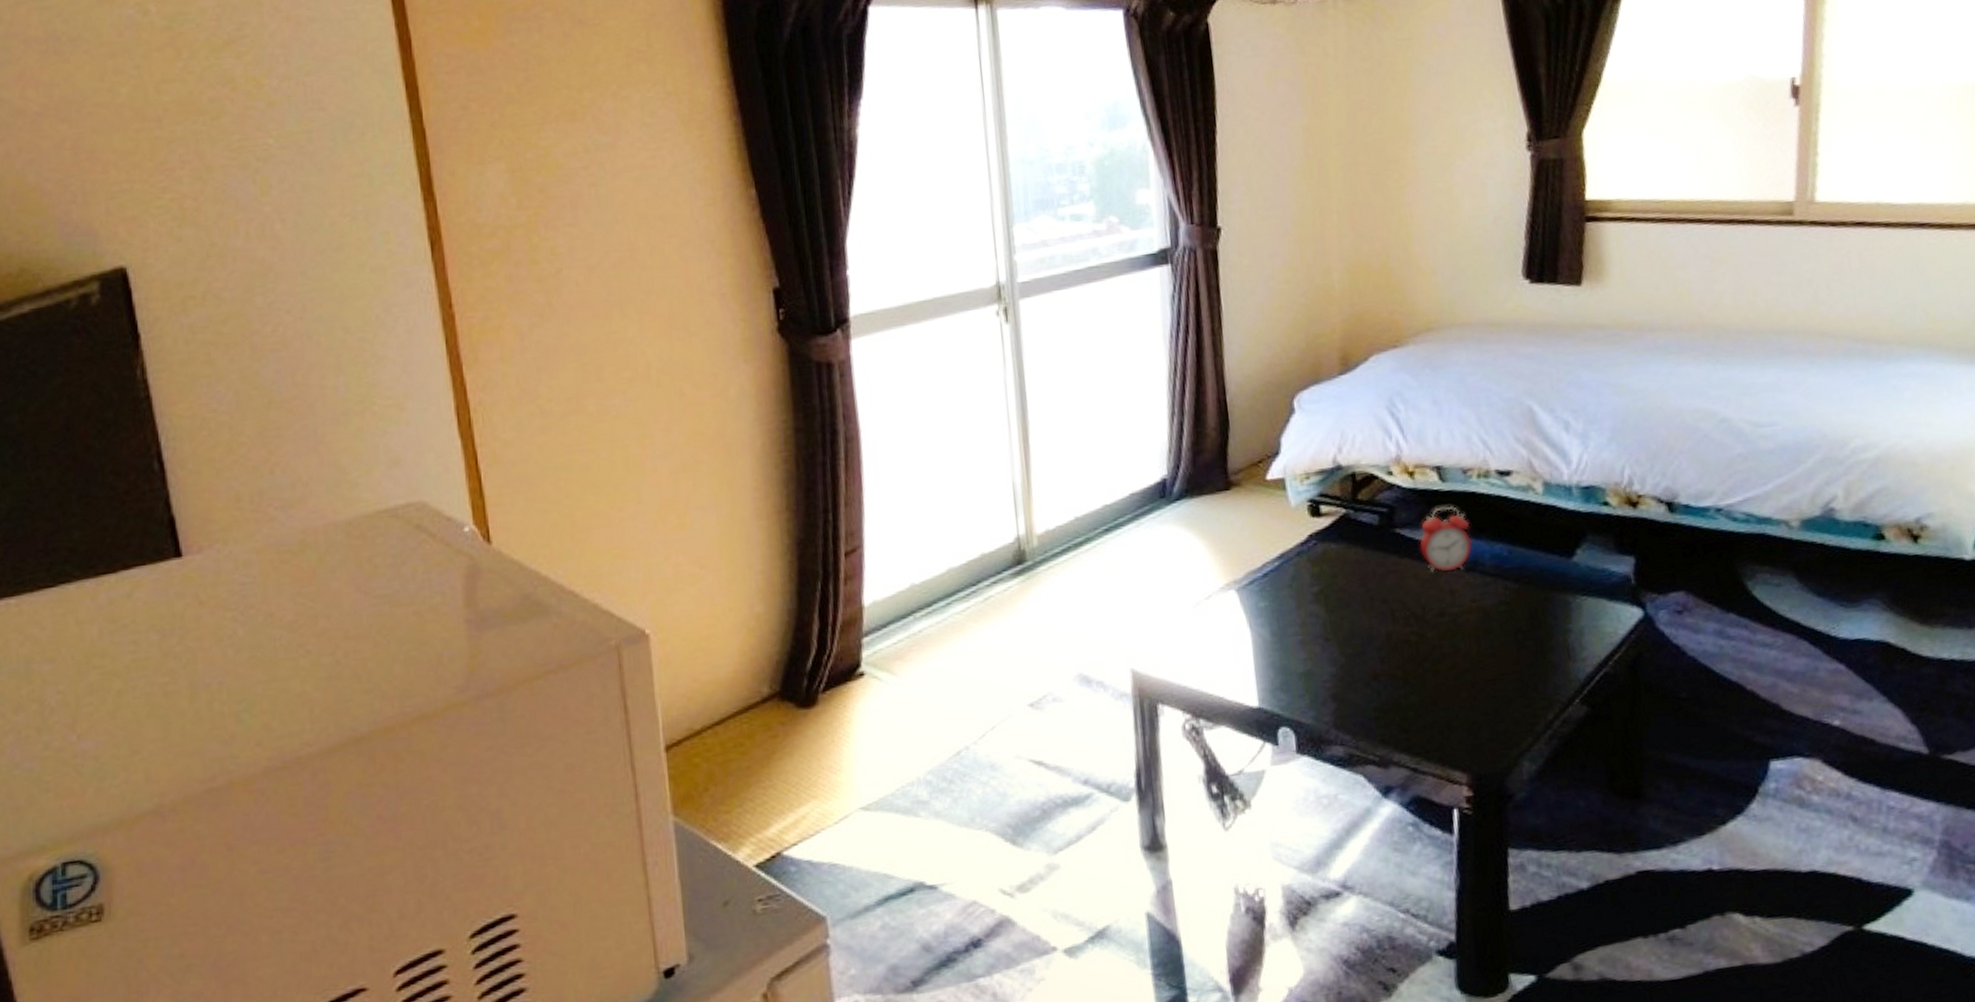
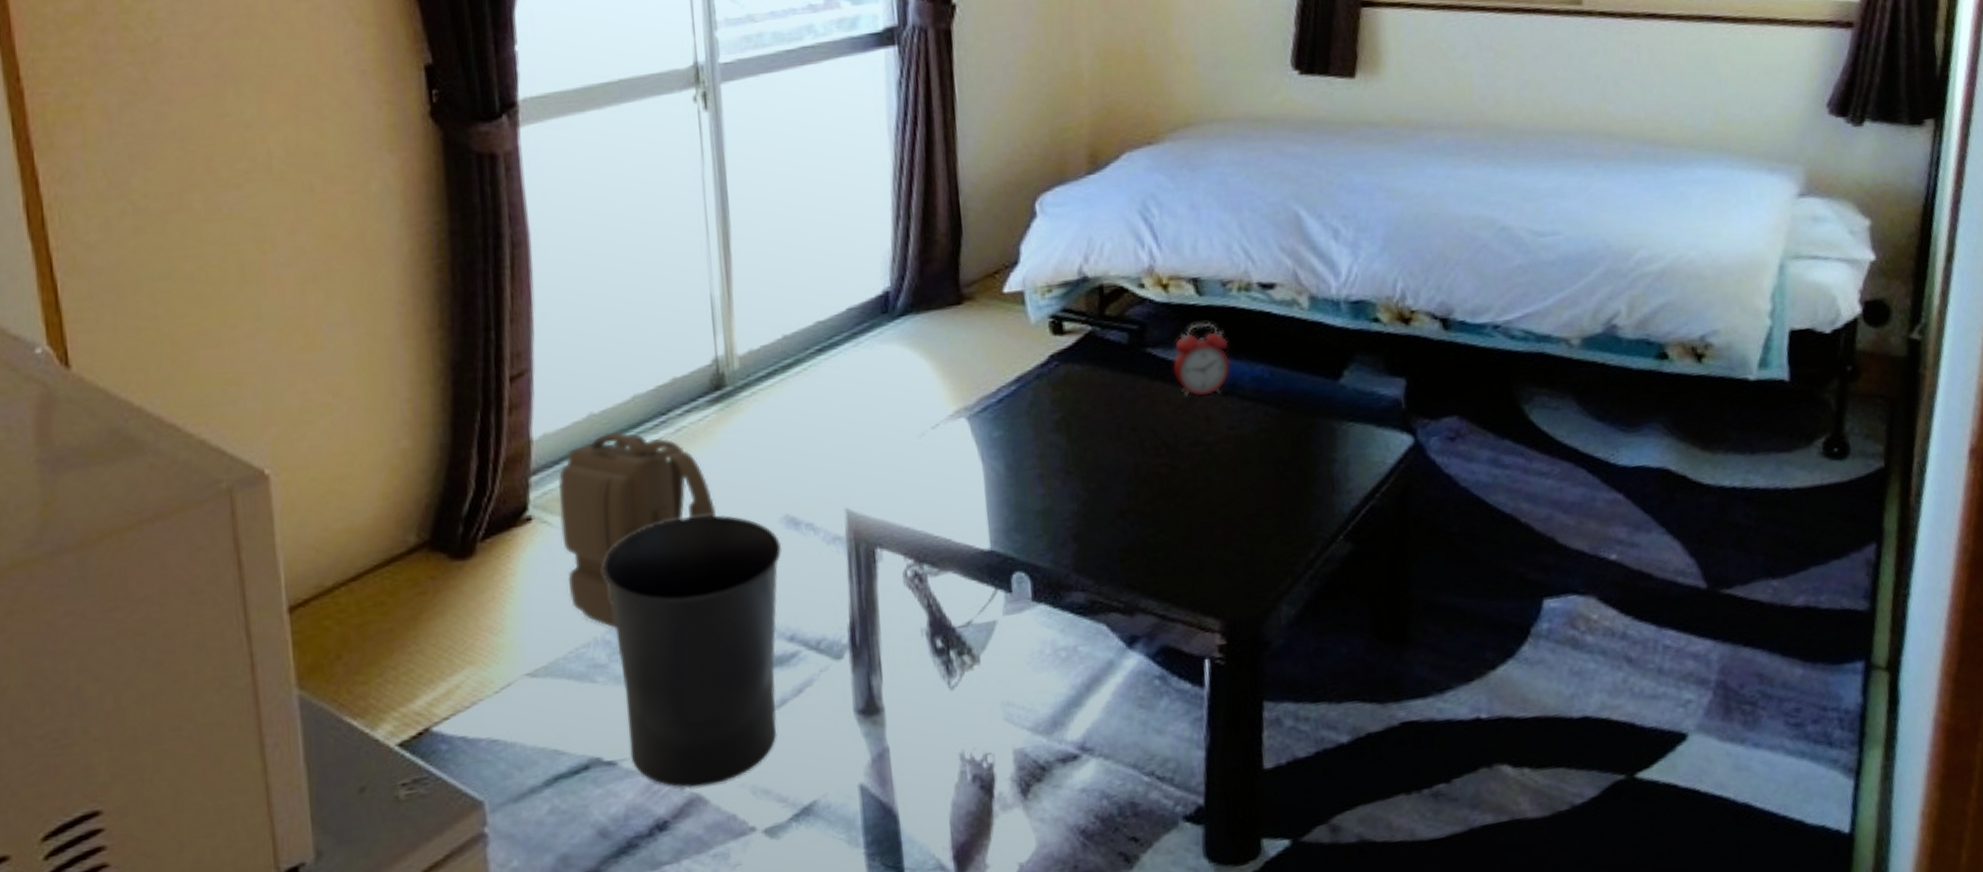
backpack: none [886,599,1019,770] -> present [559,431,716,629]
waste bin: none [924,673,1077,911] -> present [603,515,783,788]

